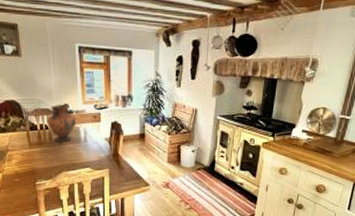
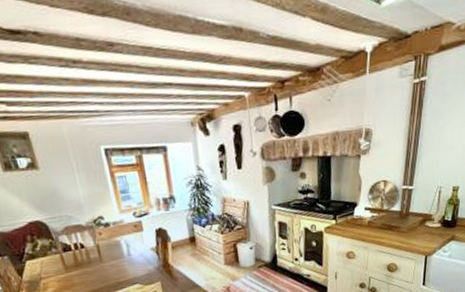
vase: present [47,105,76,142] -> none [80,217,115,260]

